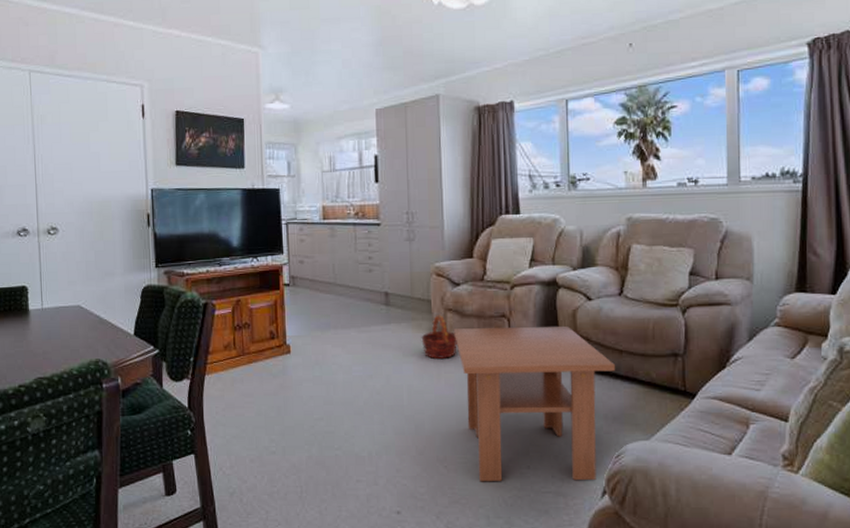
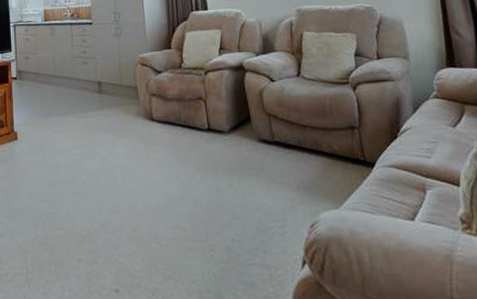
basket: present [421,315,457,359] -> none [130,100,163,140]
coffee table: present [453,327,615,482] -> none [158,106,301,257]

